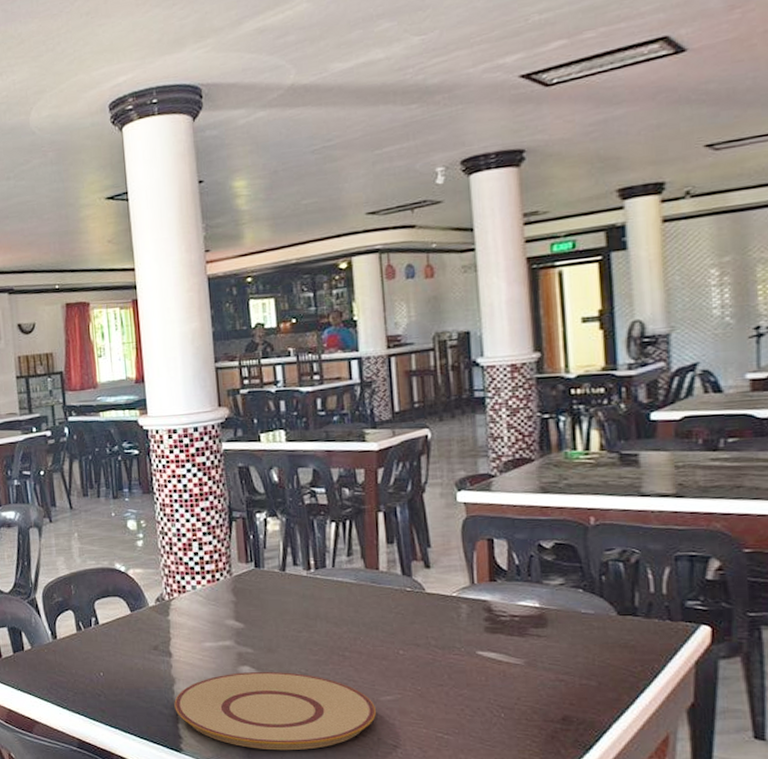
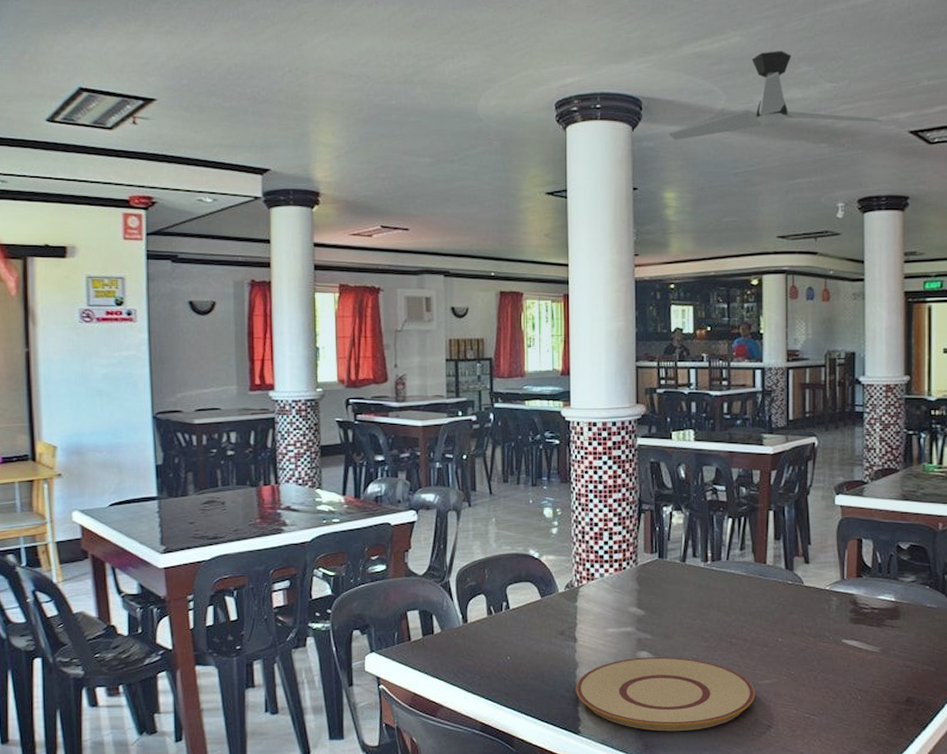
ceiling fan: none [233,10,485,125] -> present [668,51,882,141]

